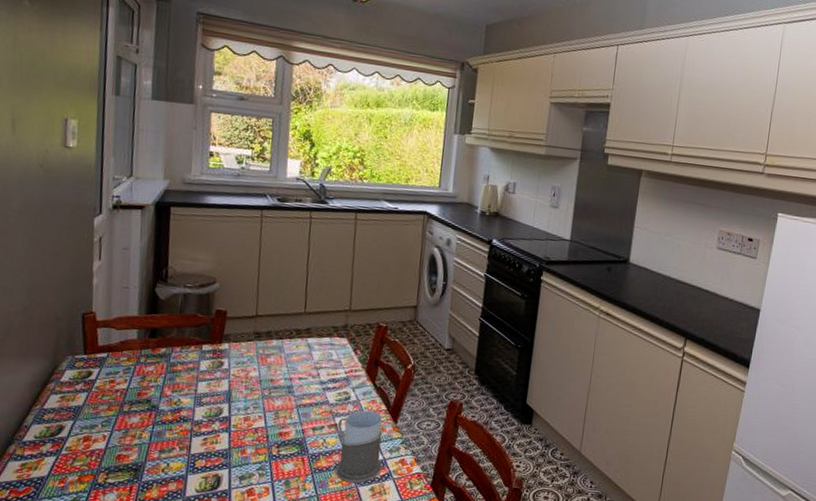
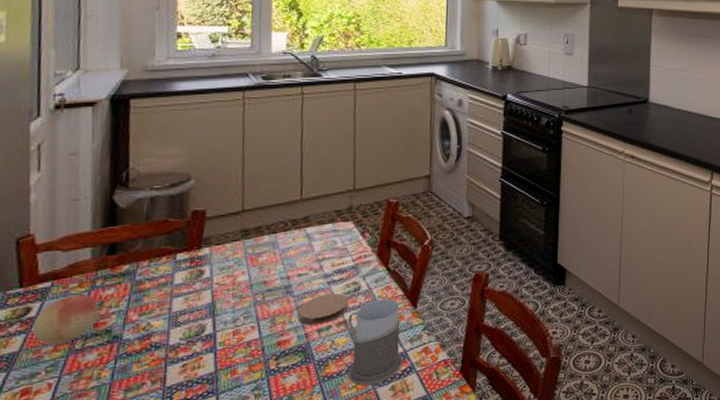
fruit: none [92,366,143,405] -> present [32,294,100,344]
coaster: none [296,398,341,424] -> present [298,293,350,325]

